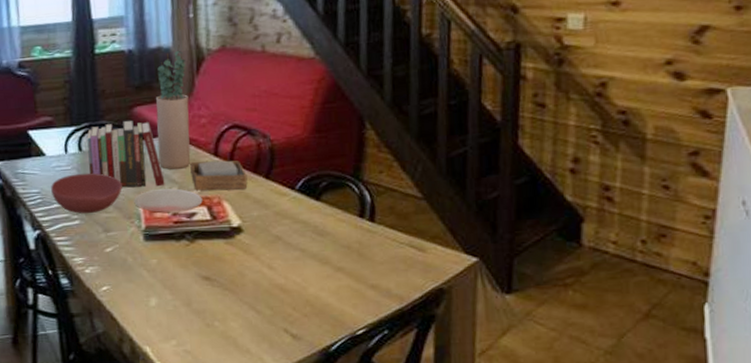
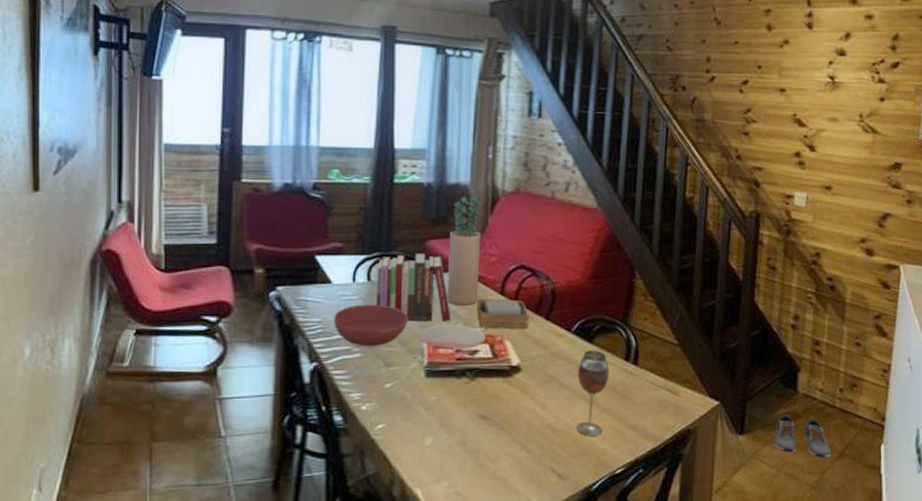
wineglass: none [306,208,342,296] -> present [576,350,609,436]
shoe: none [552,271,633,319] -> present [774,414,832,458]

